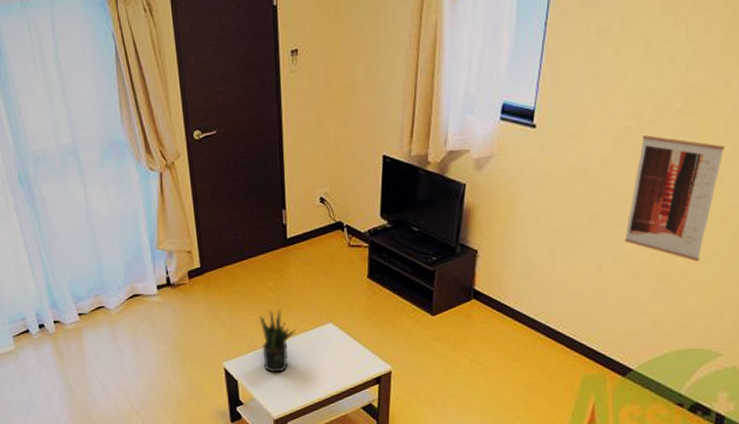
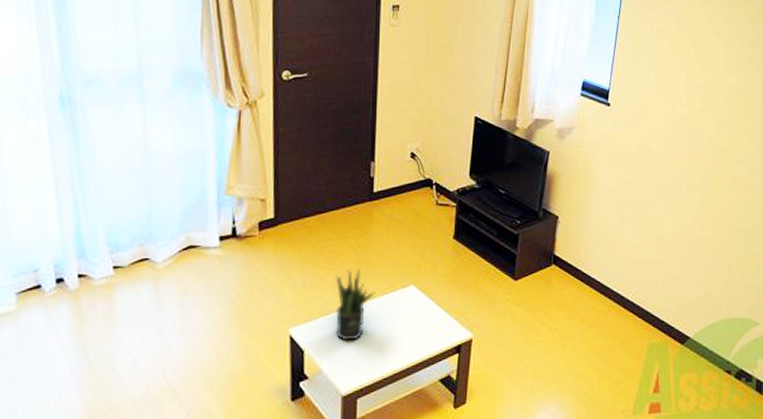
wall art: present [624,135,725,262] -> none [681,123,754,237]

